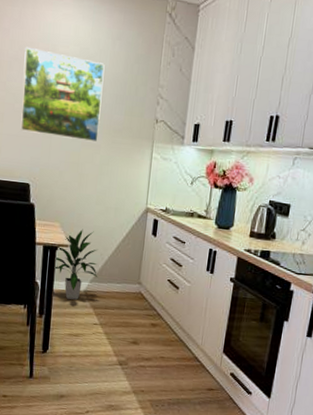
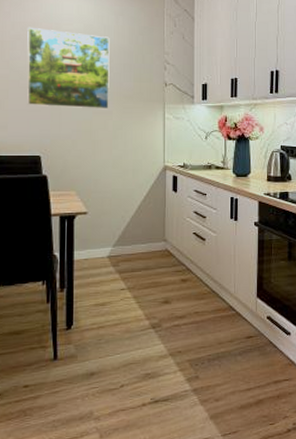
indoor plant: present [54,228,98,300] -> none [73,194,121,267]

